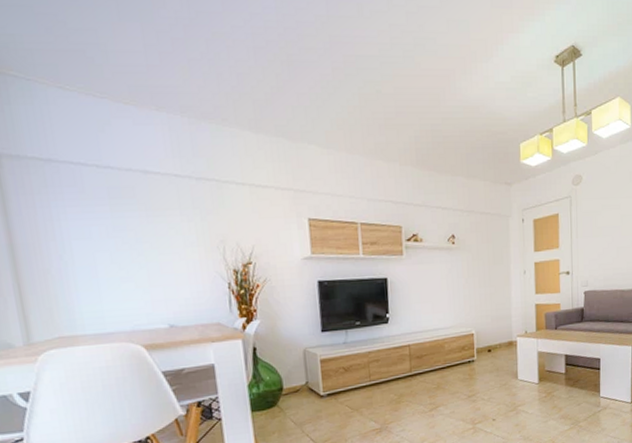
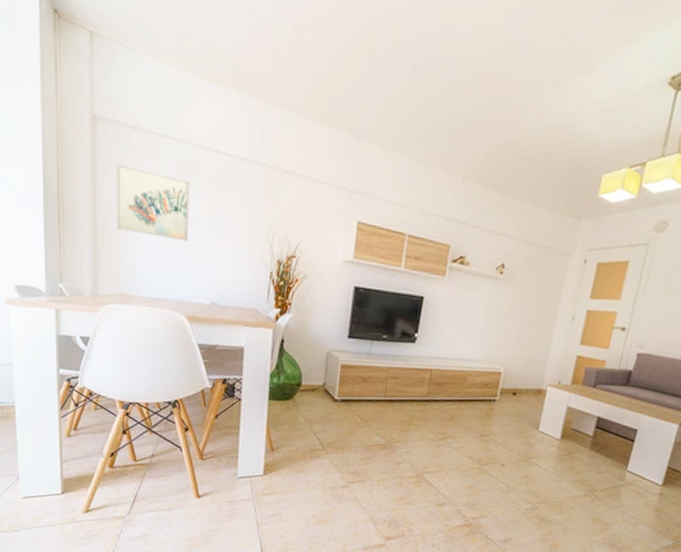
wall art: none [31,200,131,269] -> present [116,164,190,242]

